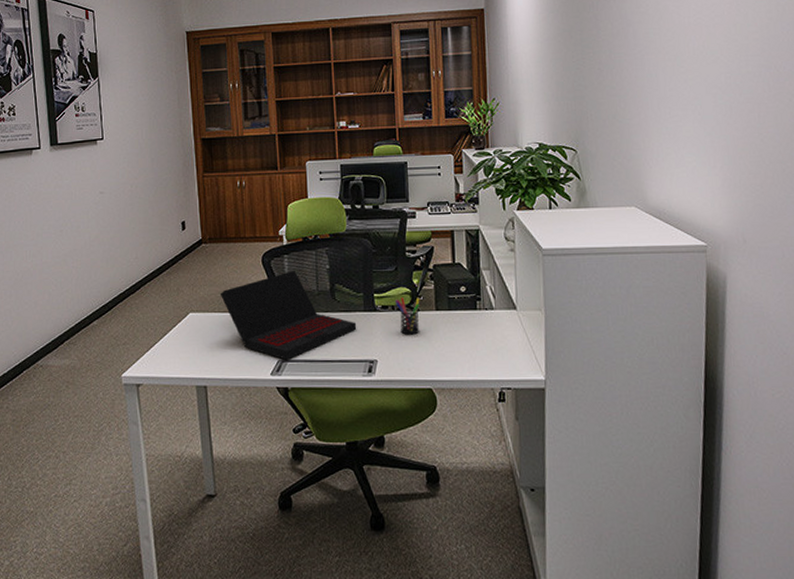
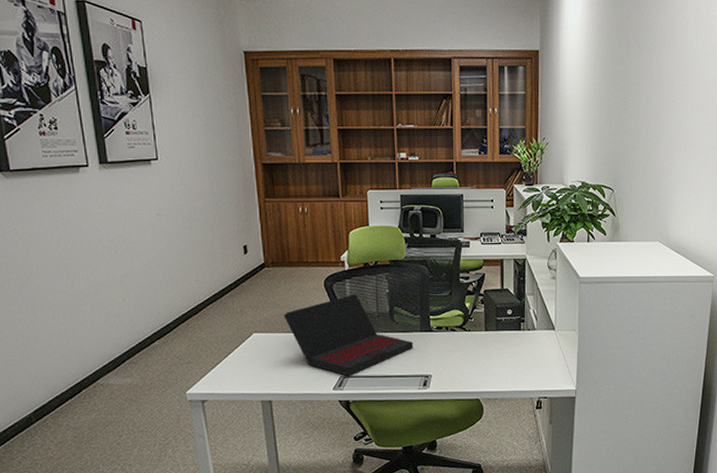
pen holder: present [394,297,420,335] -> none [448,319,471,353]

